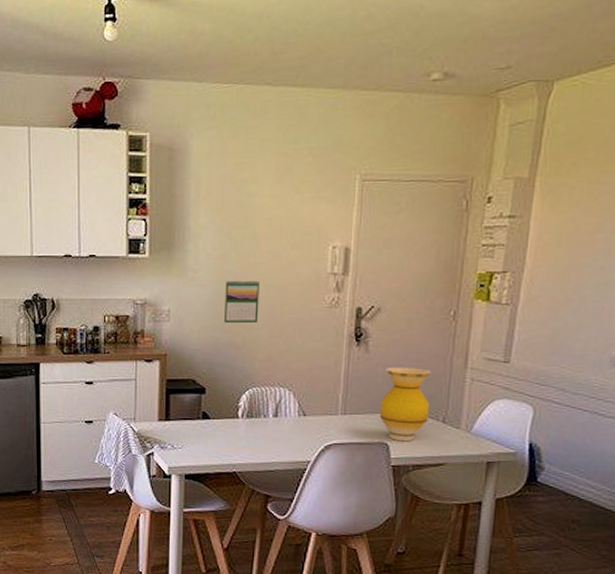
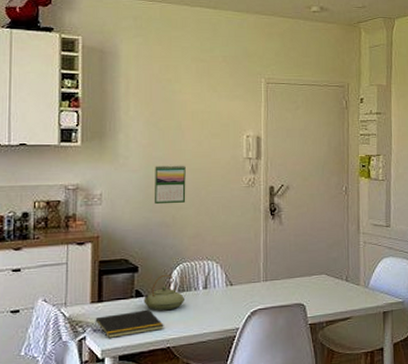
notepad: none [161,432,231,457] -> present [94,309,164,338]
teapot: none [210,398,254,436] -> present [143,274,185,311]
vase: present [380,366,431,442] -> none [296,235,335,301]

